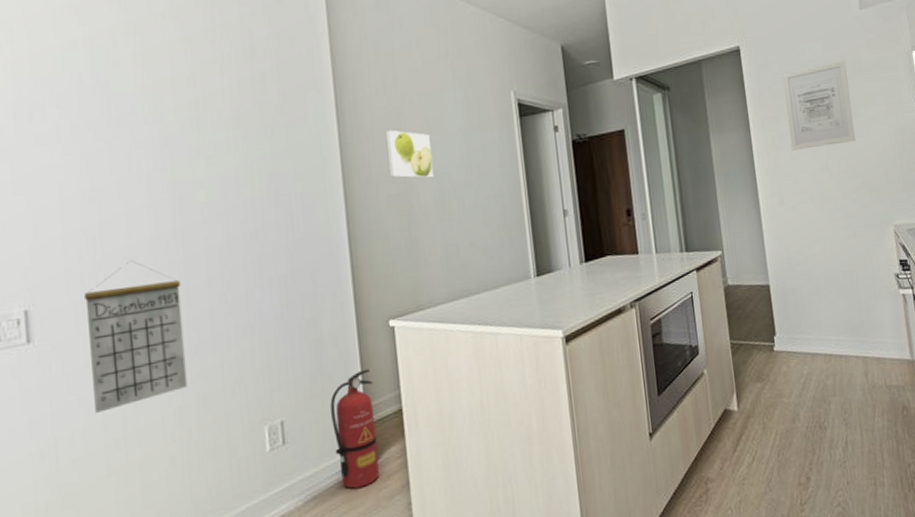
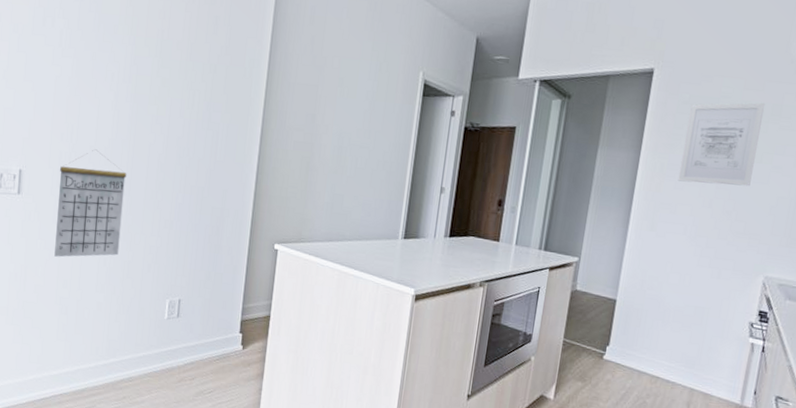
fire extinguisher: present [330,369,379,489] -> none [213,277,253,366]
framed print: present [386,129,434,179] -> none [301,85,342,134]

